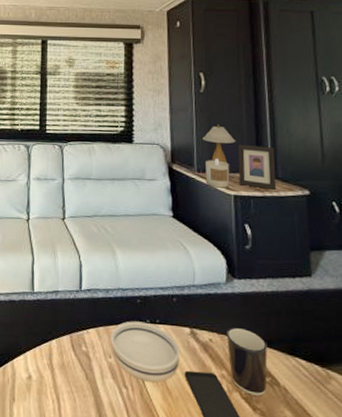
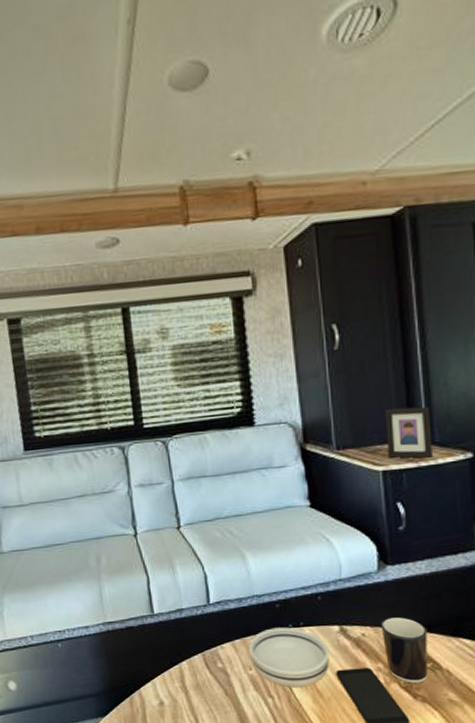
table lamp: present [203,124,236,163] -> none [341,387,382,435]
candle: present [204,158,230,188] -> none [345,429,377,465]

